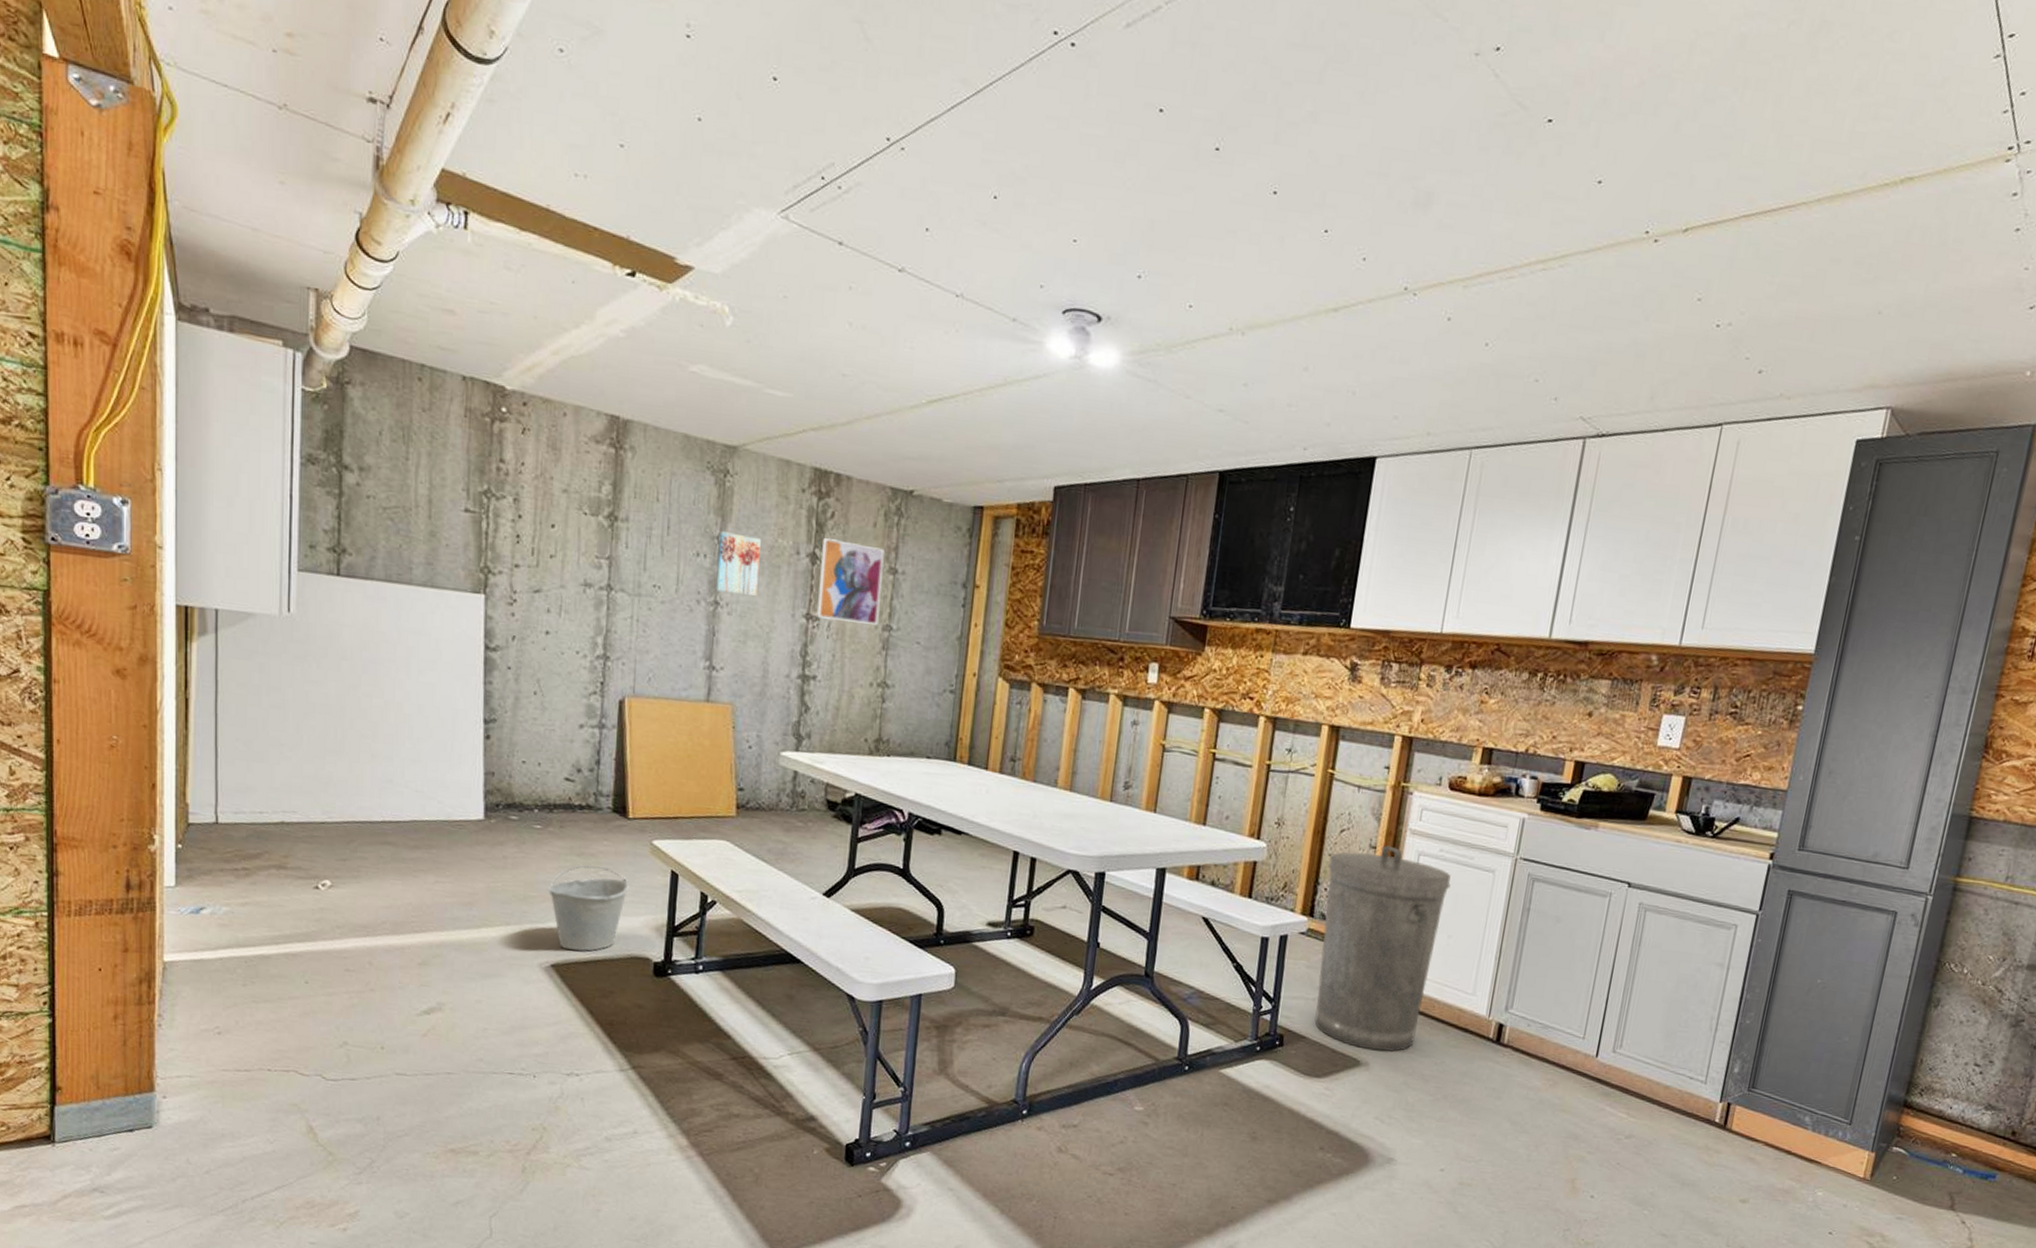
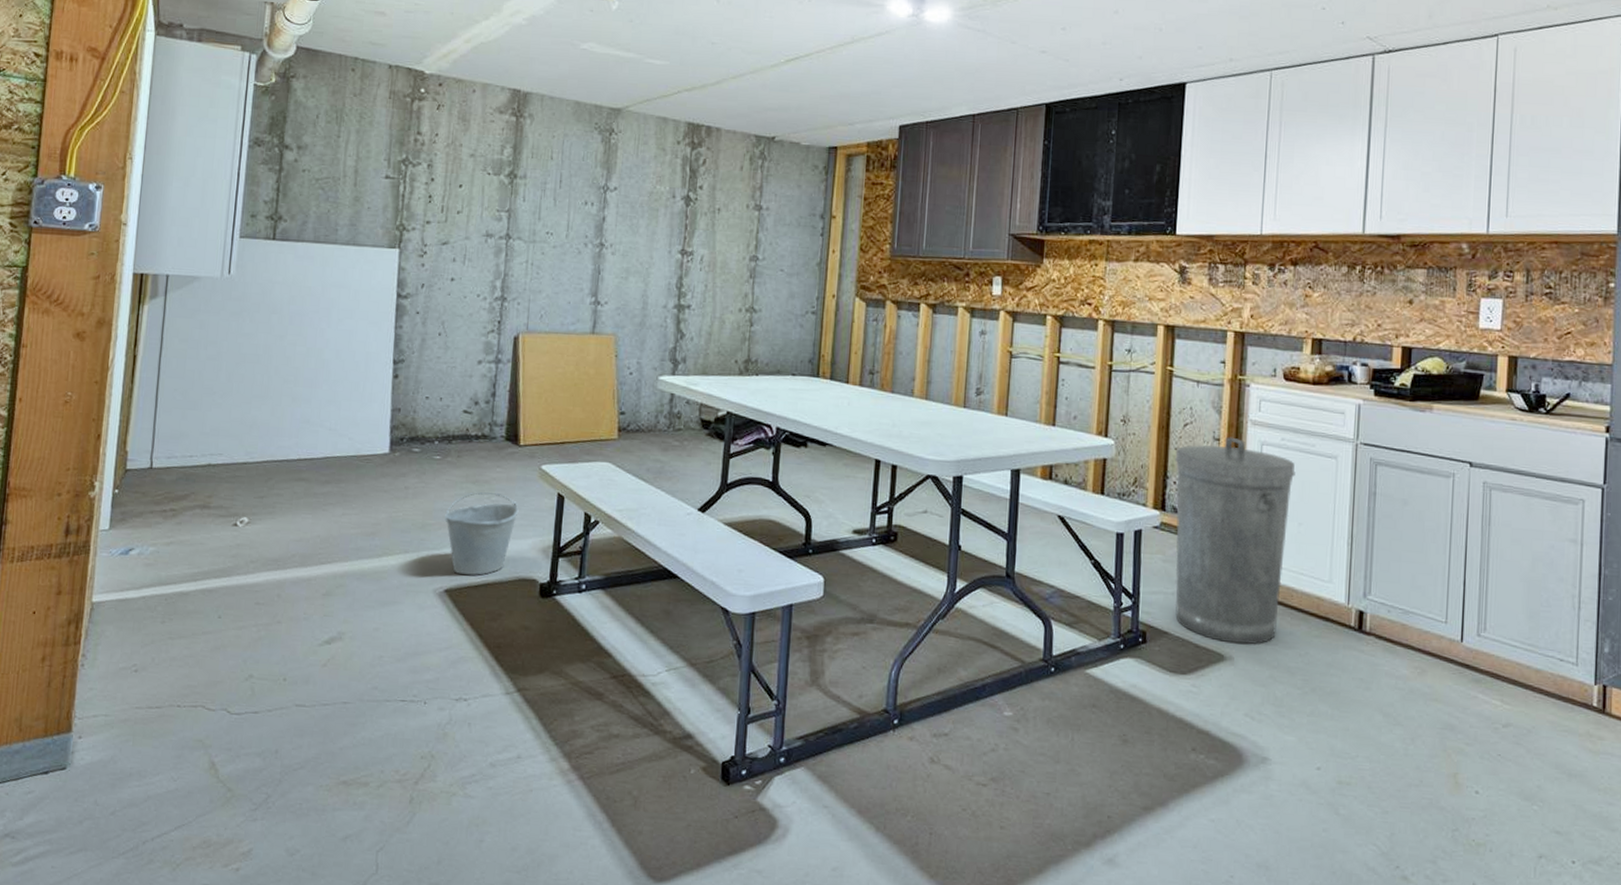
wall art: present [715,531,761,597] -> none [601,182,641,238]
wall art: present [817,538,884,625] -> none [691,182,750,256]

